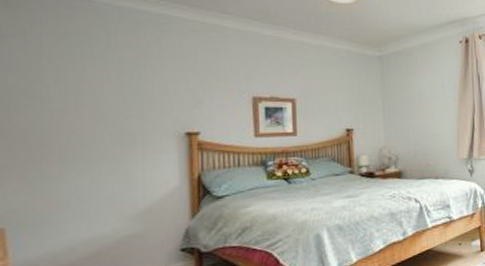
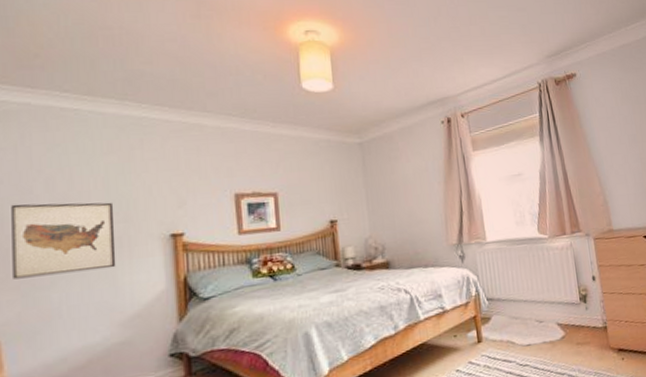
wall art: none [19,92,129,168] -> present [11,202,116,280]

